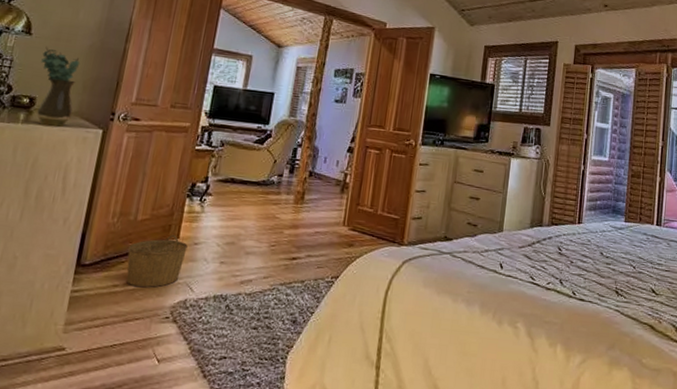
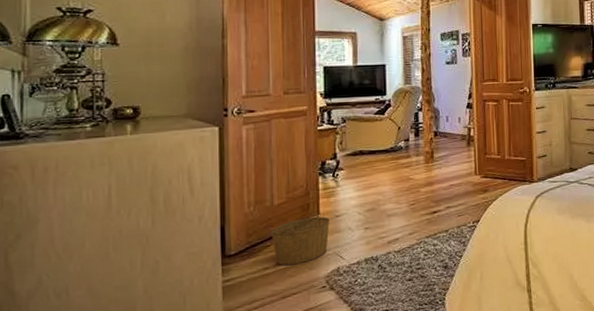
vase: present [37,46,80,128] -> none [136,54,182,133]

